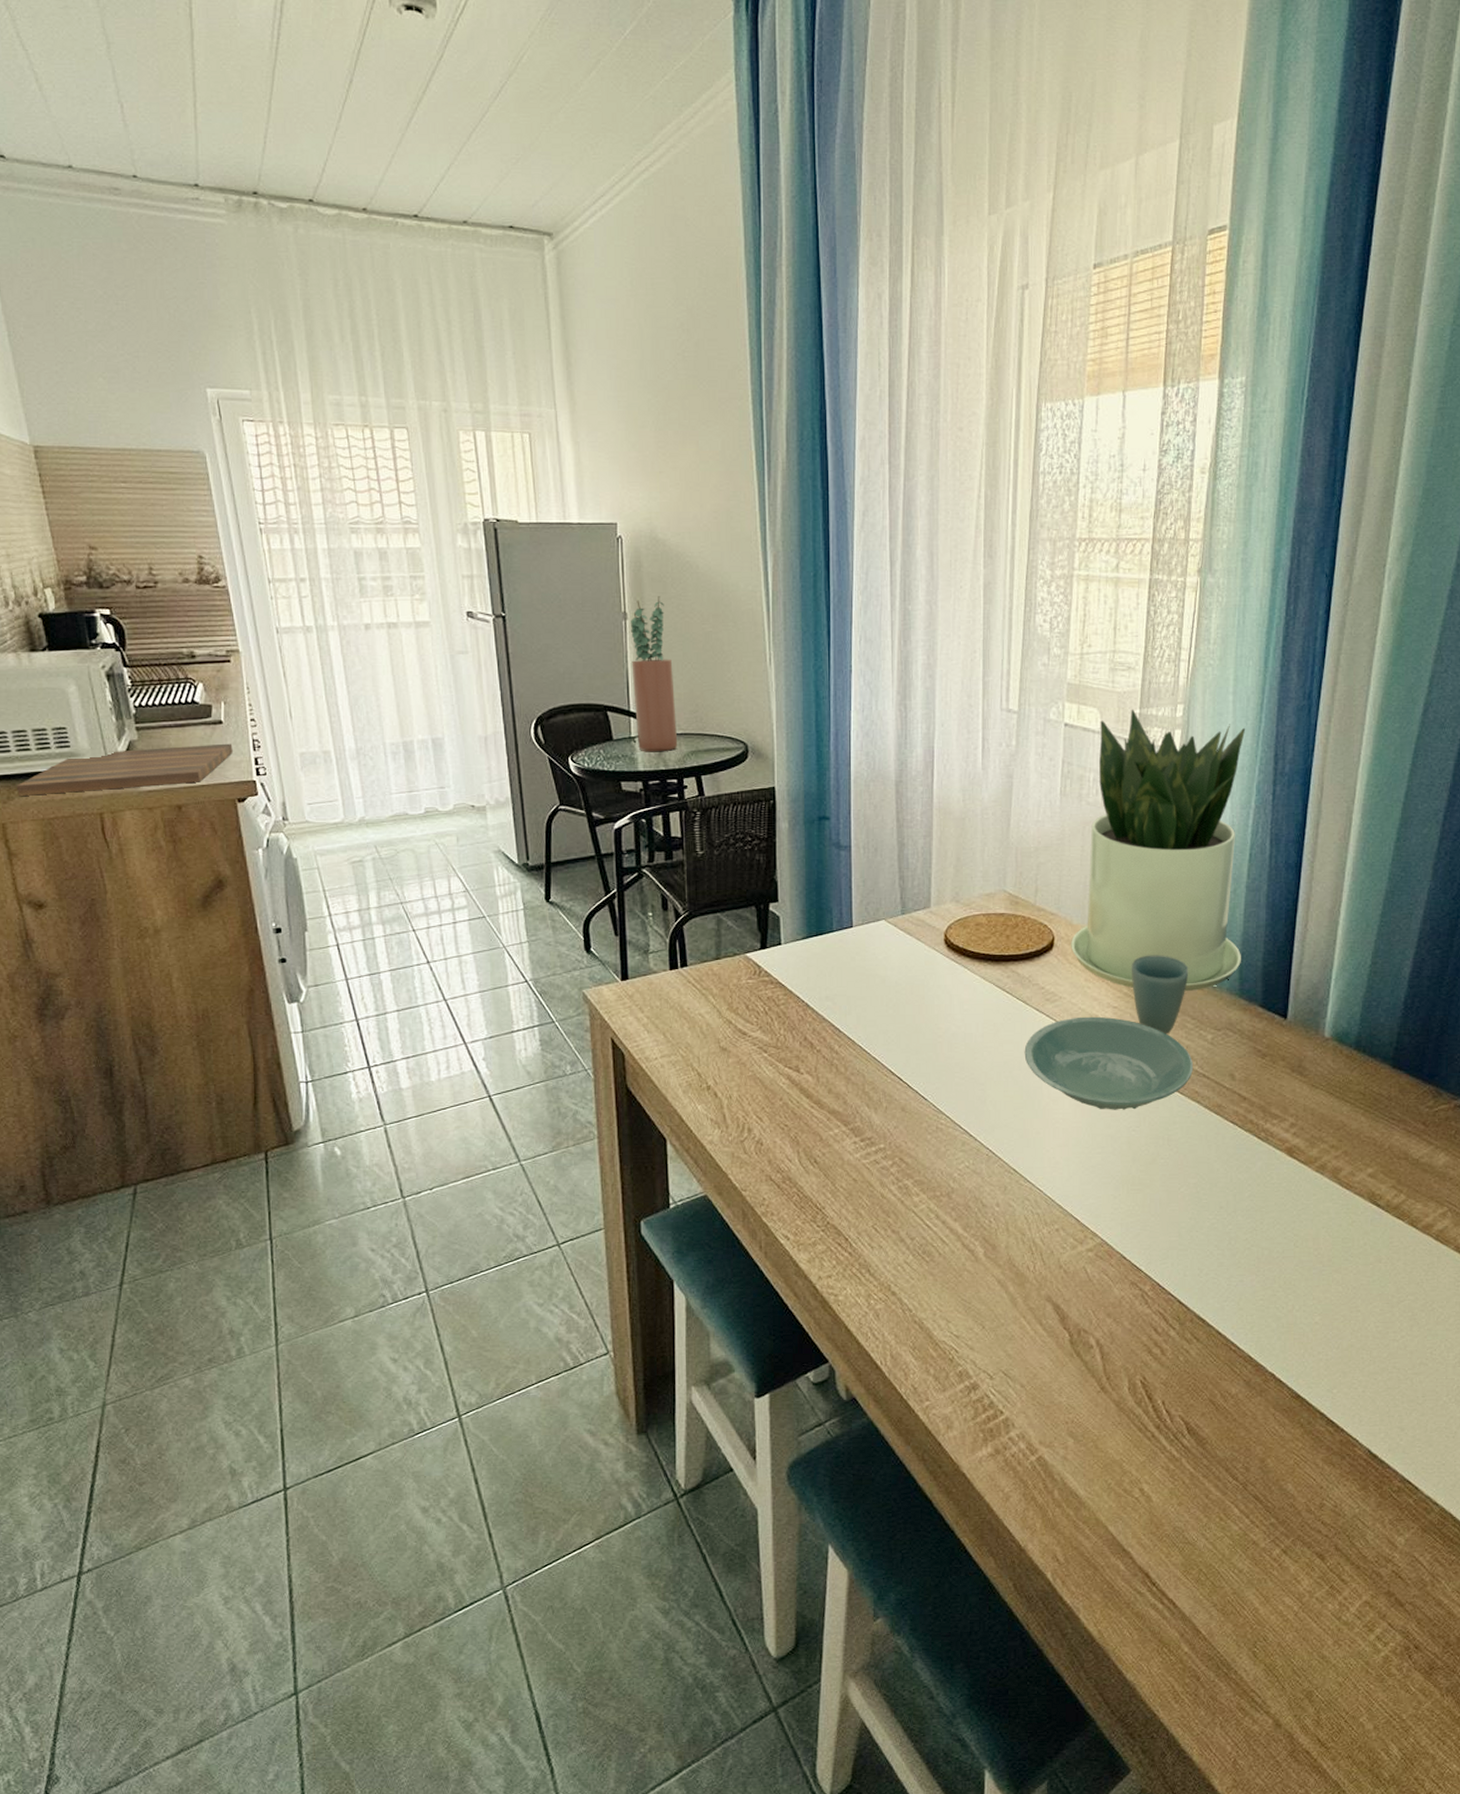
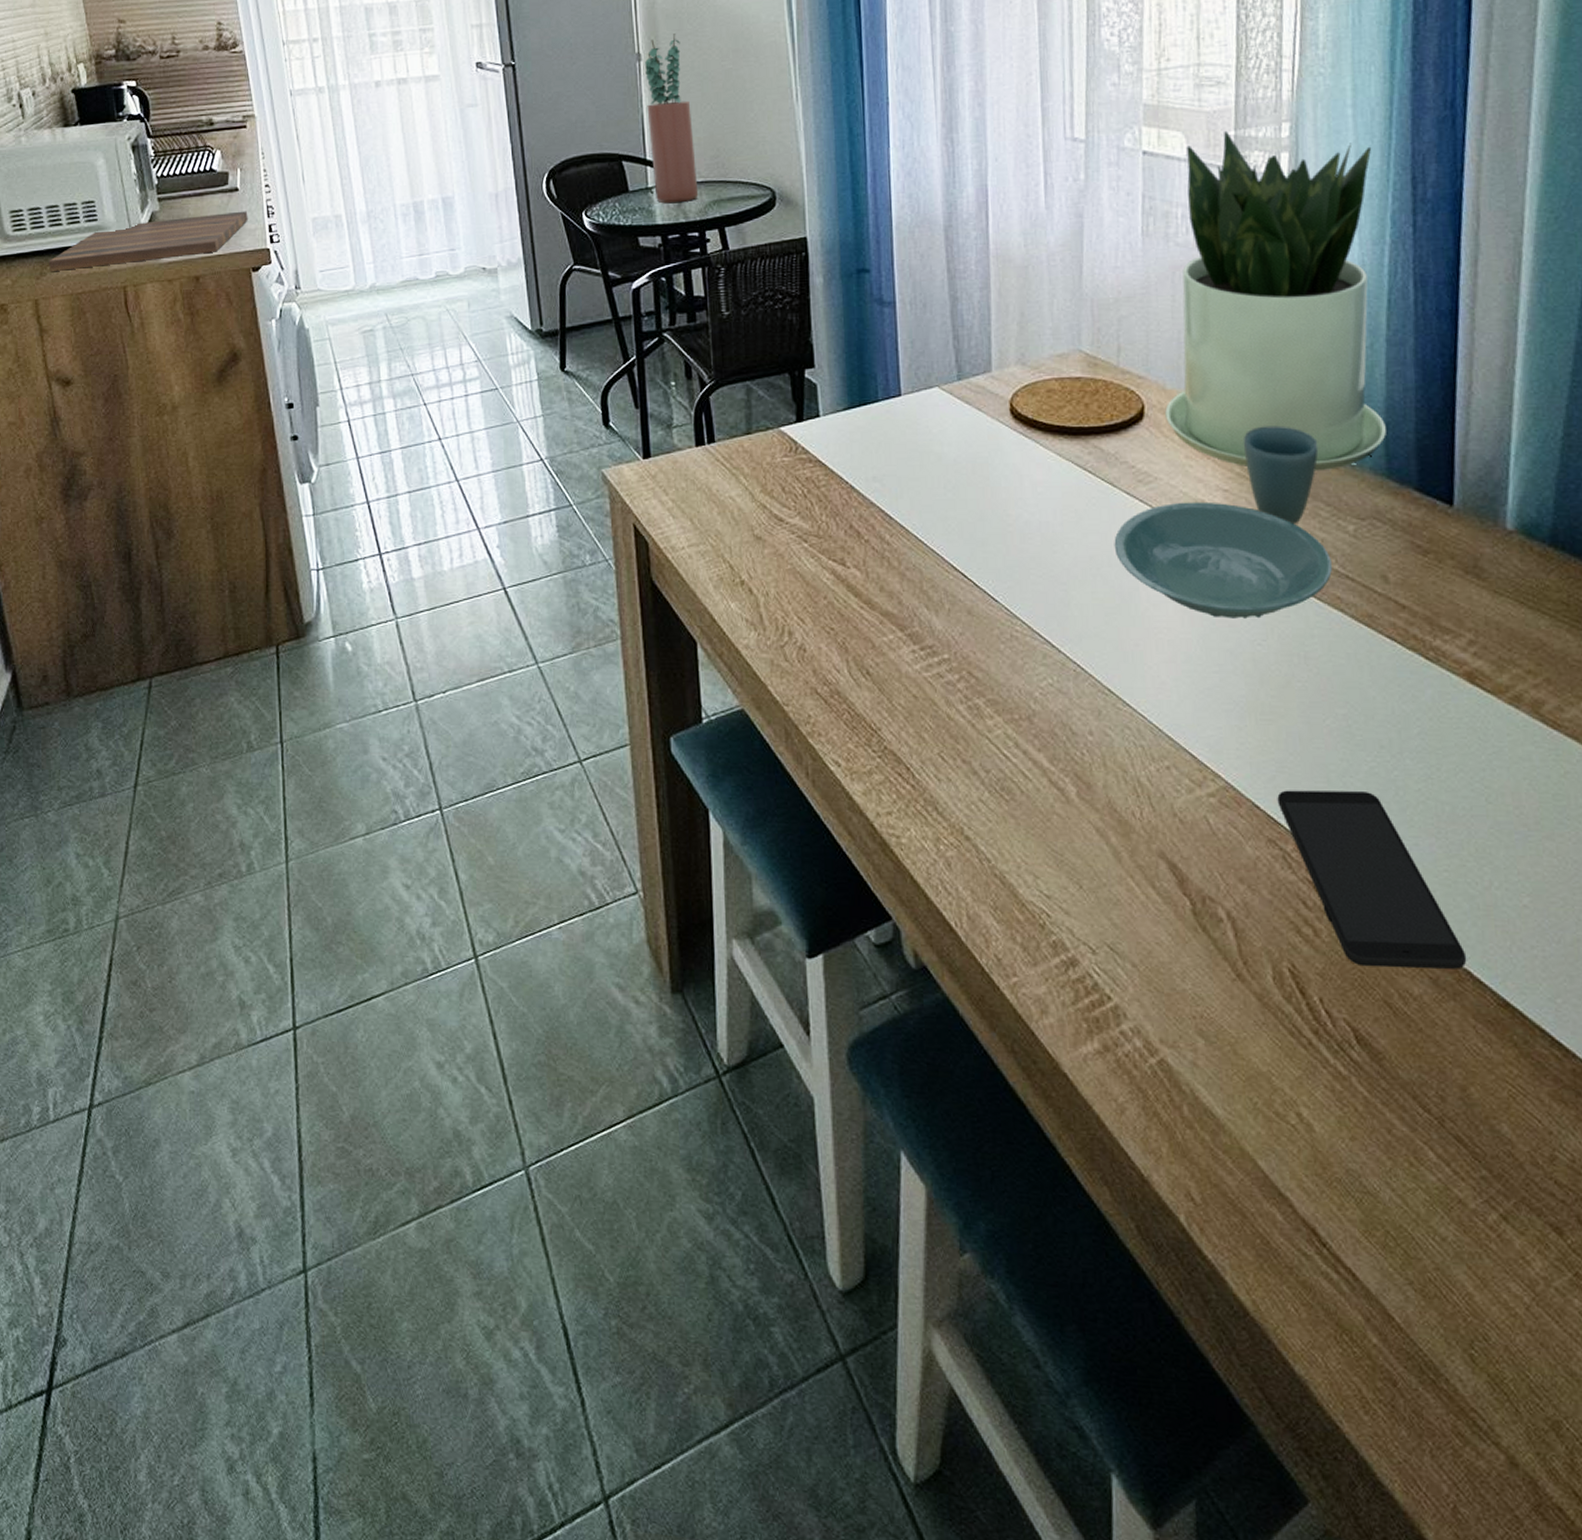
mobile phone: none [1140,1242,1272,1375] -> present [1277,790,1467,969]

